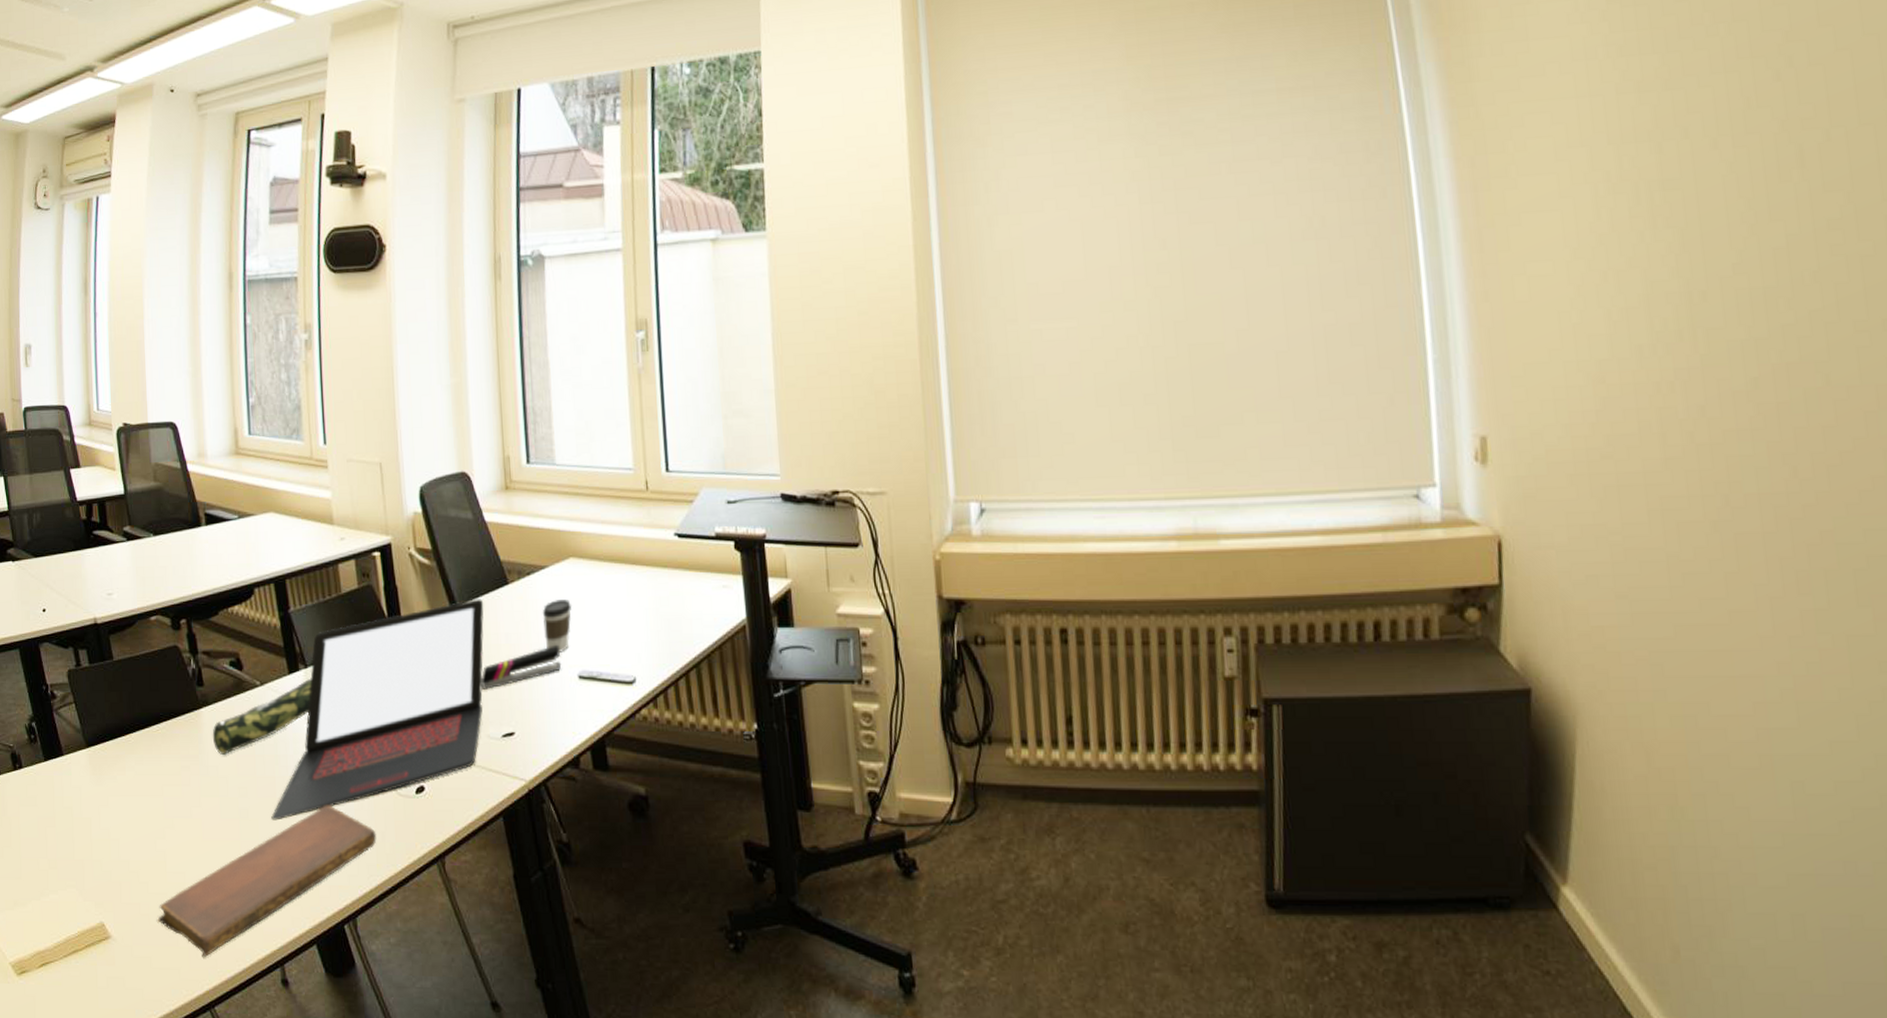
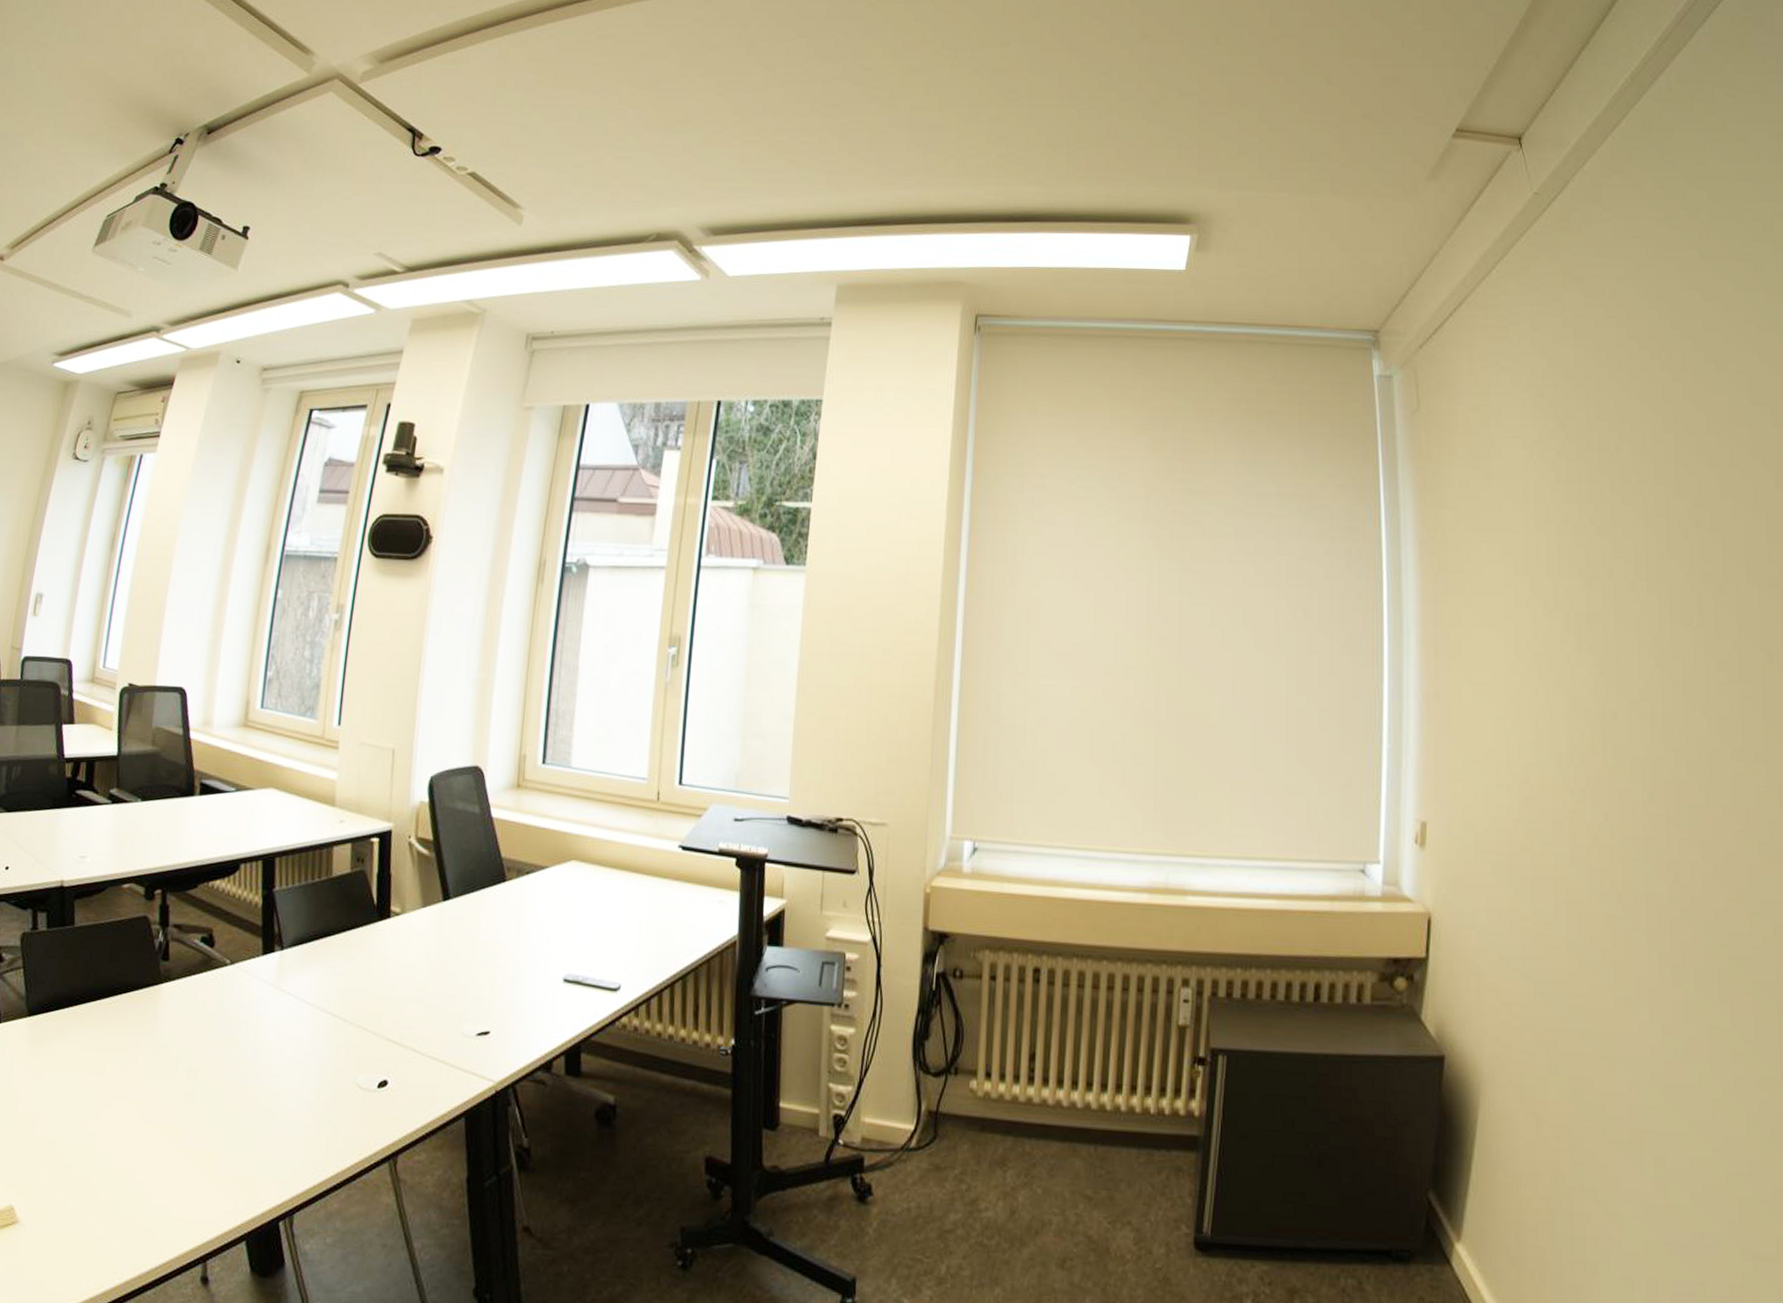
notebook: present [158,805,377,958] -> none [75,1093,329,1250]
pencil case: present [212,678,312,756] -> none [169,960,286,1035]
laptop: present [271,599,484,821] -> none [219,893,478,1107]
stapler: present [481,646,562,689] -> none [463,947,548,986]
coffee cup: present [542,599,572,652] -> none [535,901,568,954]

